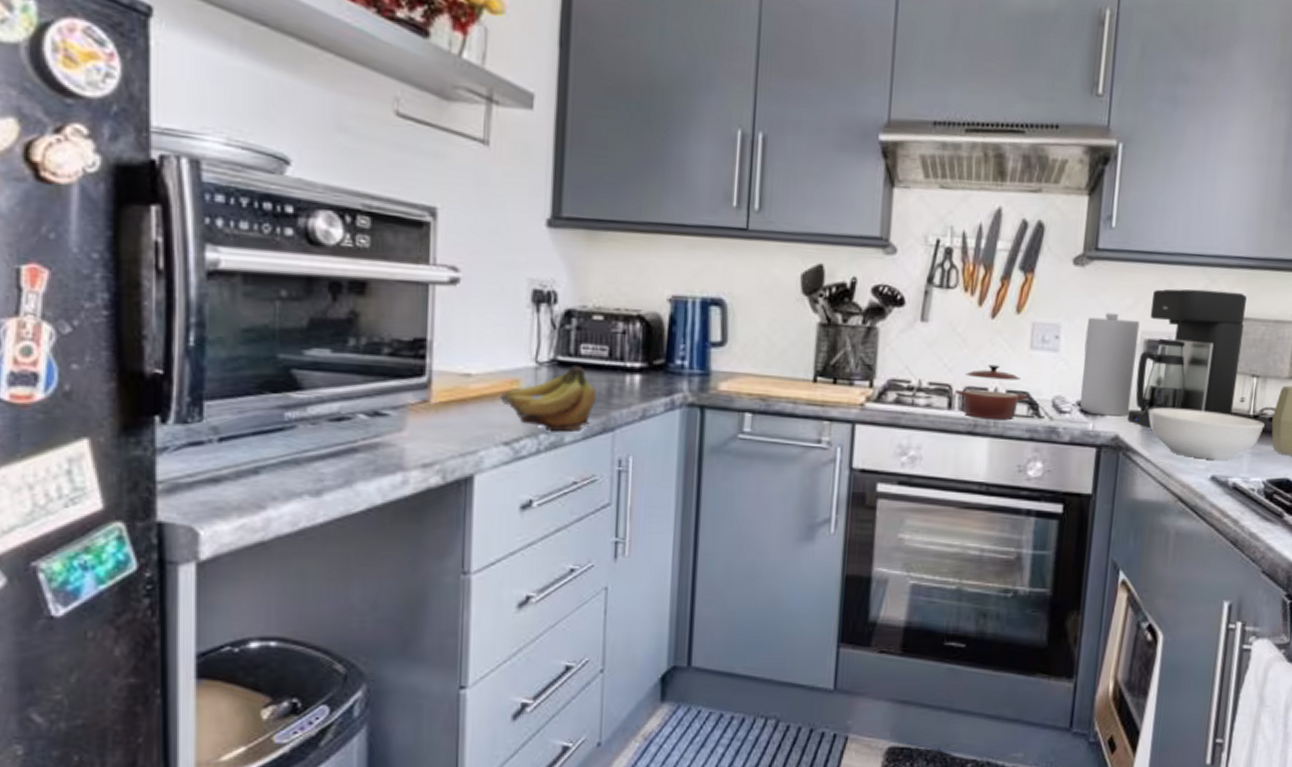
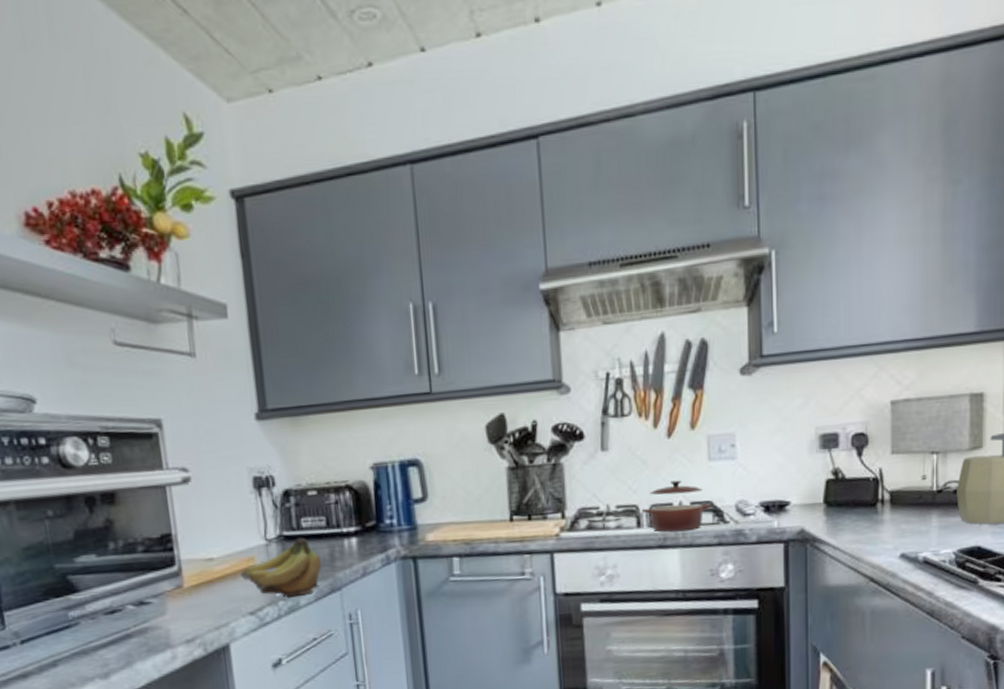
paper towel holder: present [1080,312,1140,417] -> none [760,414,813,513]
coffee maker: present [1127,289,1247,429] -> none [811,374,919,518]
bowl: present [1148,407,1266,460] -> none [830,493,950,539]

